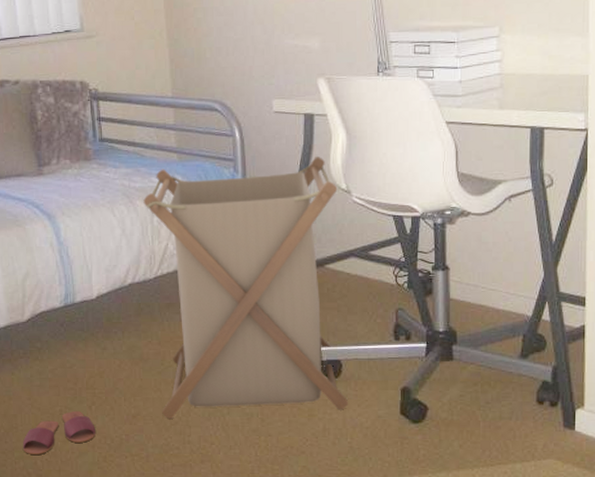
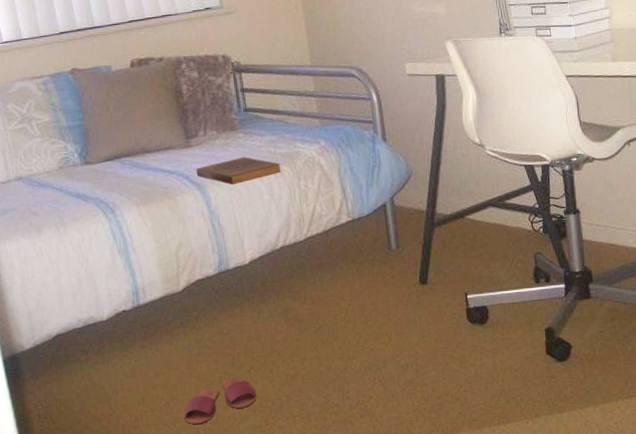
book: none [47,188,135,217] -> present [196,156,282,186]
laundry basket: present [143,157,348,419] -> none [289,114,497,377]

